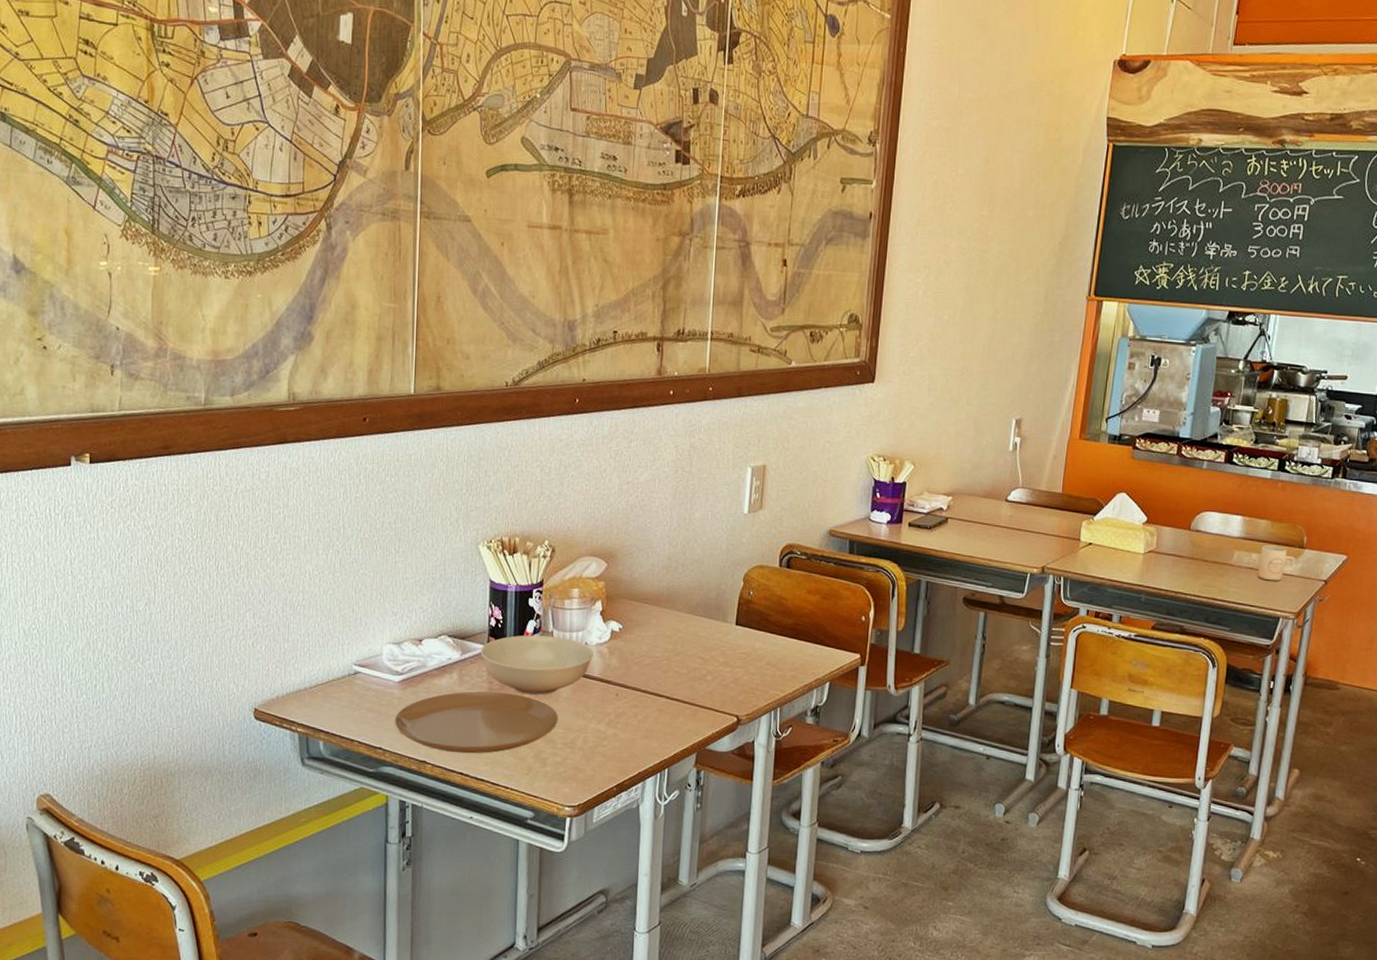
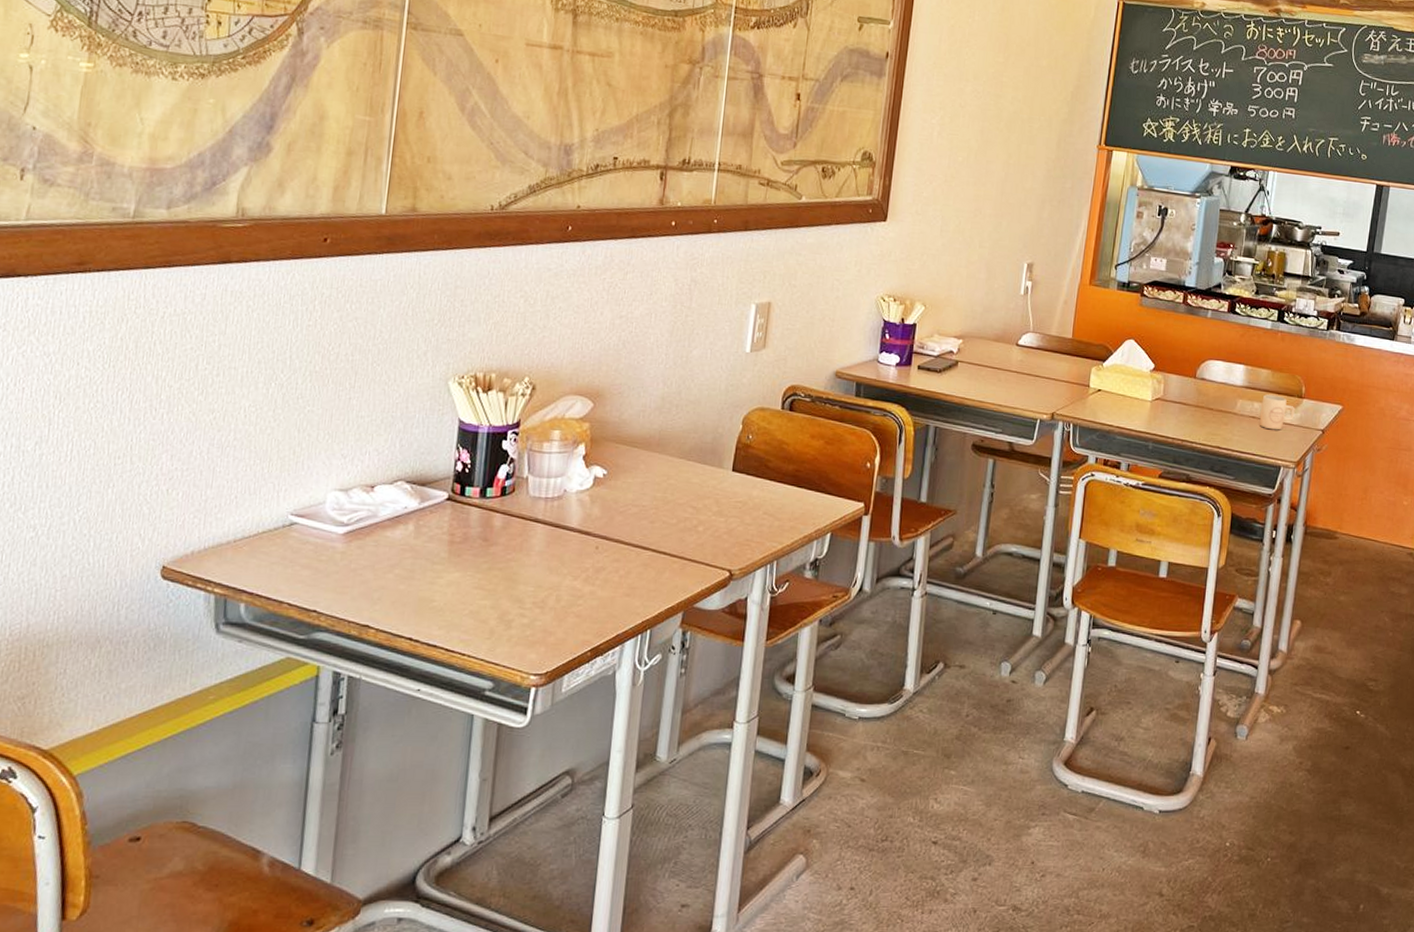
plate: present [395,691,558,754] -> none [334,544,529,616]
bowl: present [480,635,593,695] -> none [442,481,573,548]

